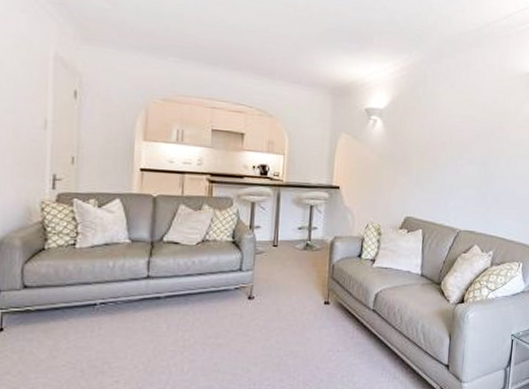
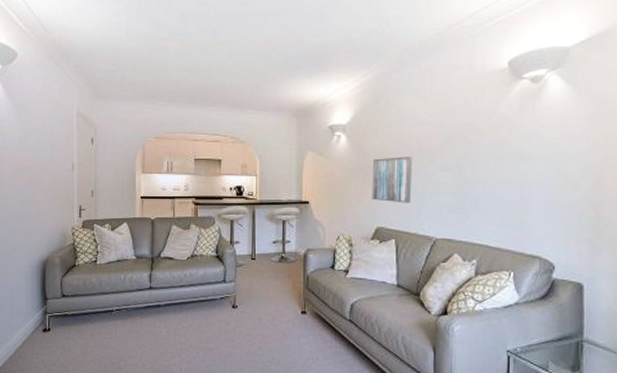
wall art: none [403,147,444,195] -> present [372,156,412,203]

